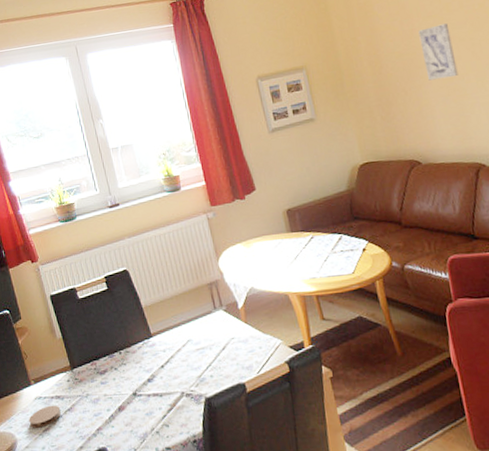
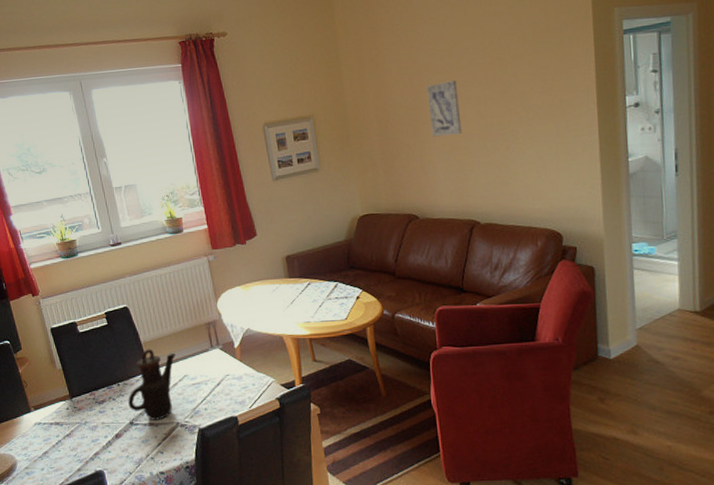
coaster: present [29,405,61,428] -> none [28,430,60,451]
teapot: none [130,313,178,390] -> present [128,349,176,420]

